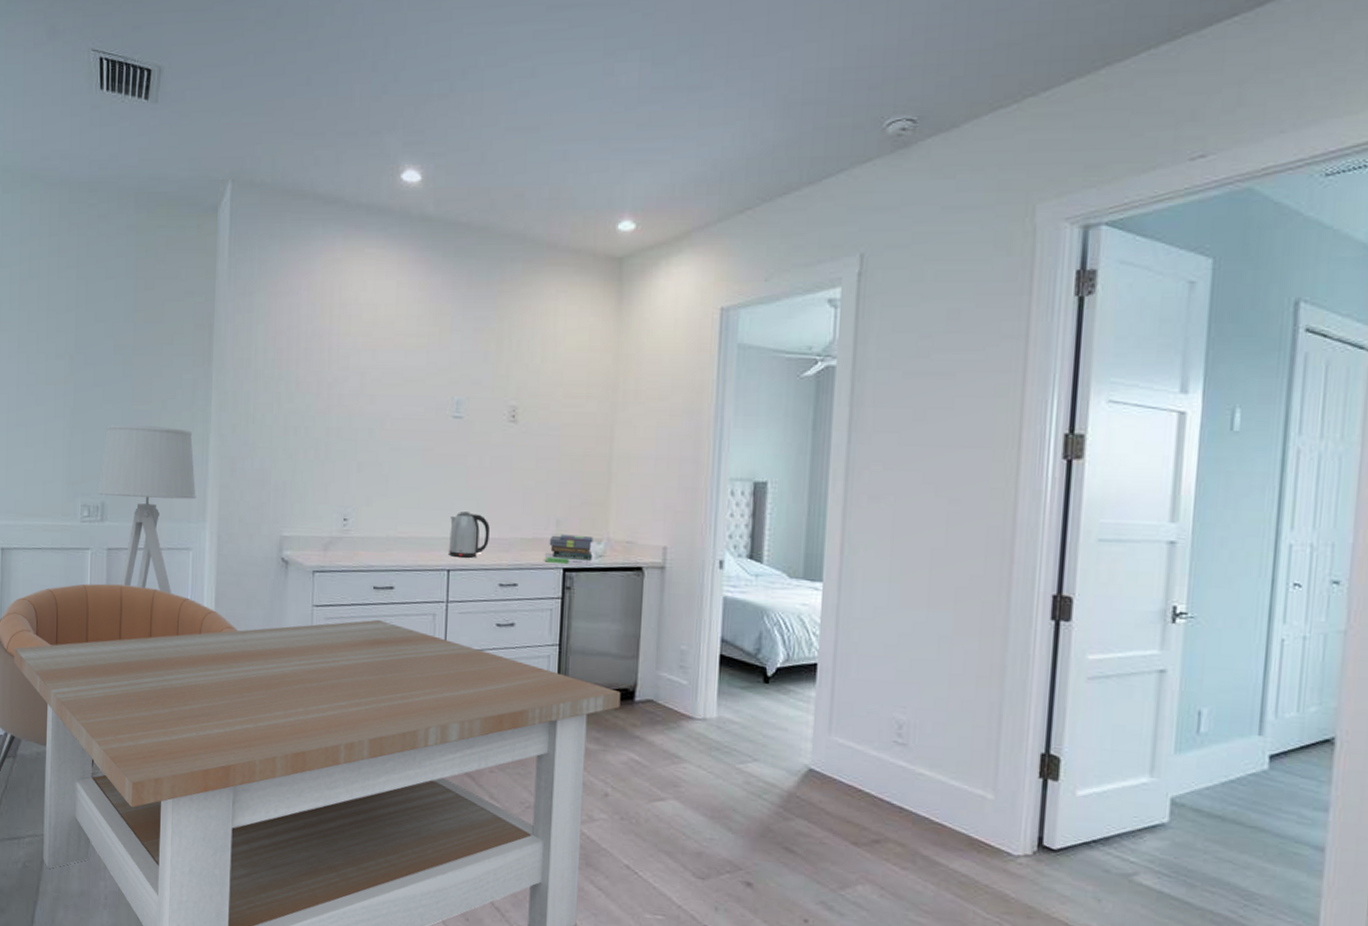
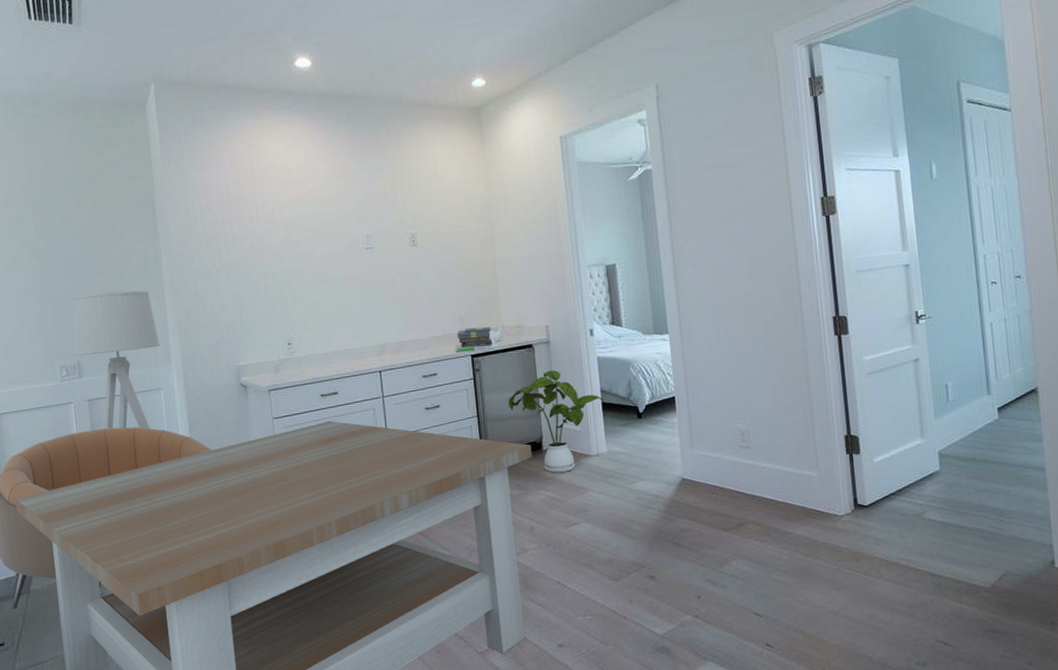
kettle: present [449,511,490,558] -> none [375,322,409,360]
house plant: none [600,603,724,734] -> present [508,370,604,473]

